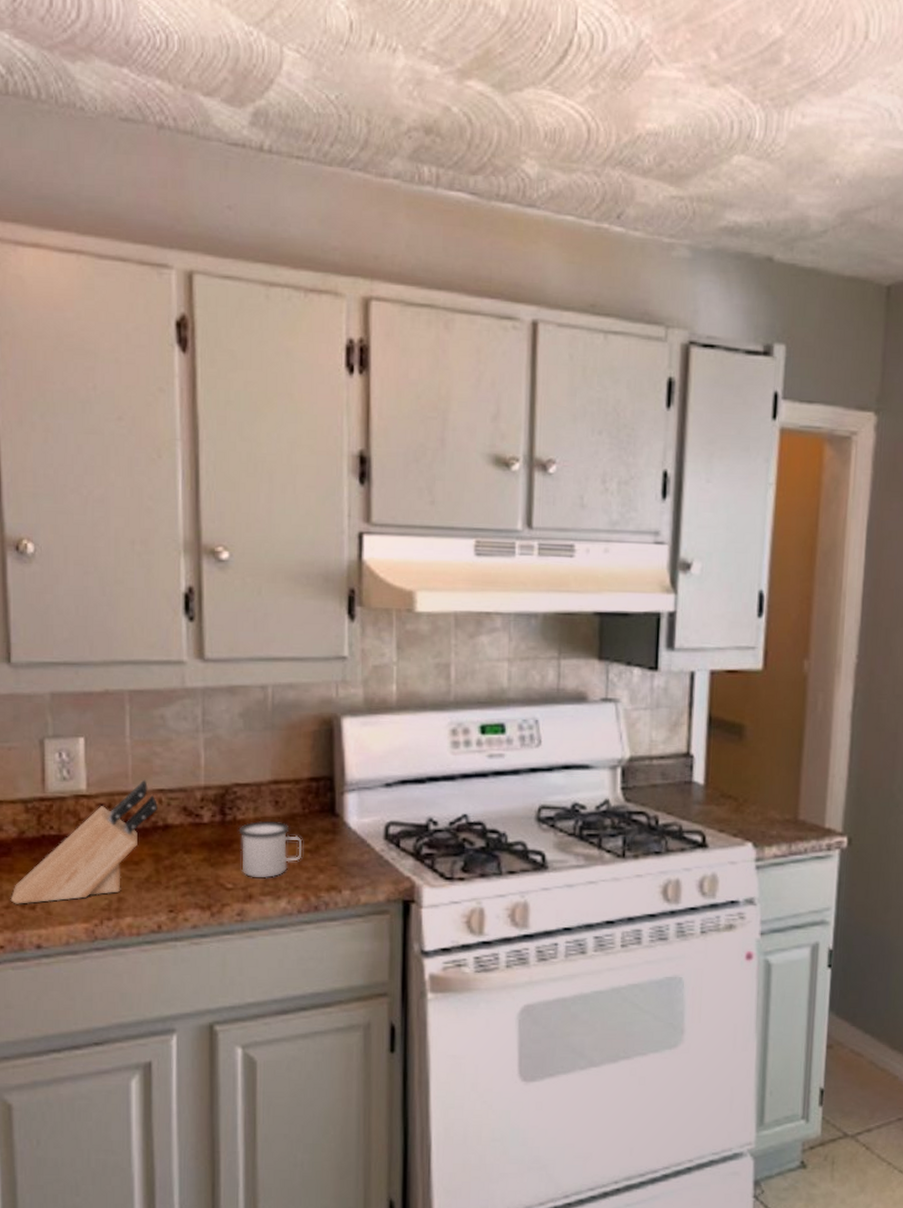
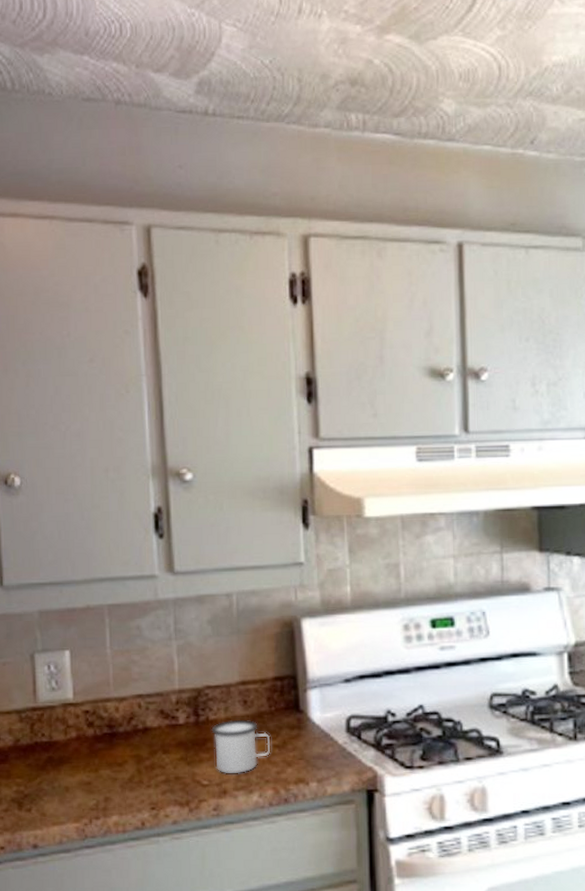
knife block: present [10,779,159,904] -> none [8,686,138,807]

